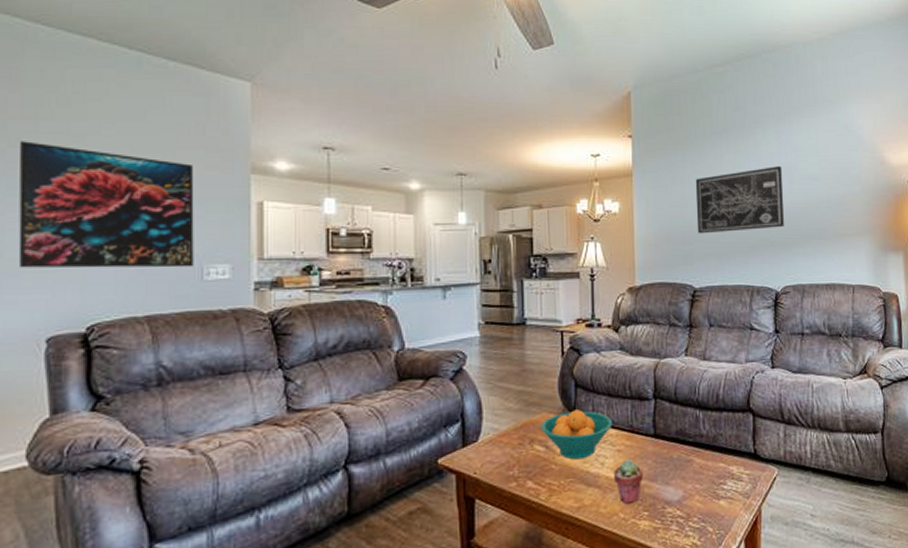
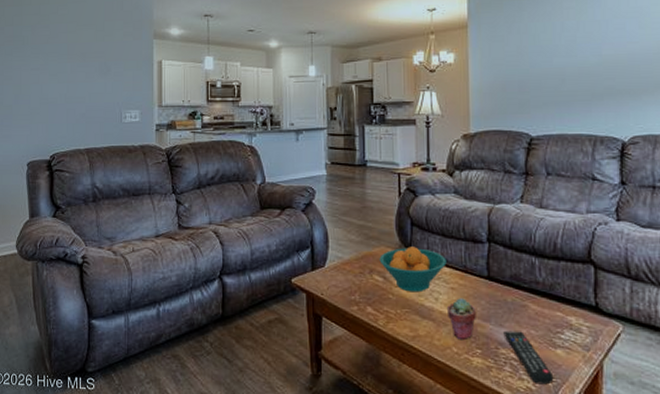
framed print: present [18,141,194,268] -> none [11,21,116,113]
remote control: none [670,487,718,539] -> present [503,330,554,385]
wall art: present [695,166,784,234] -> none [532,11,633,82]

